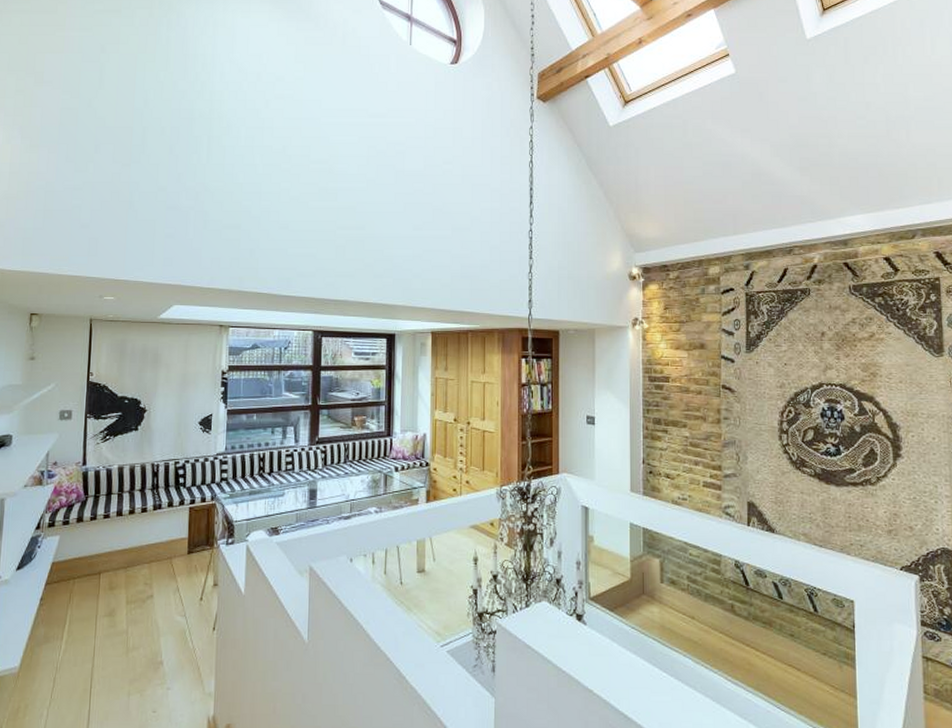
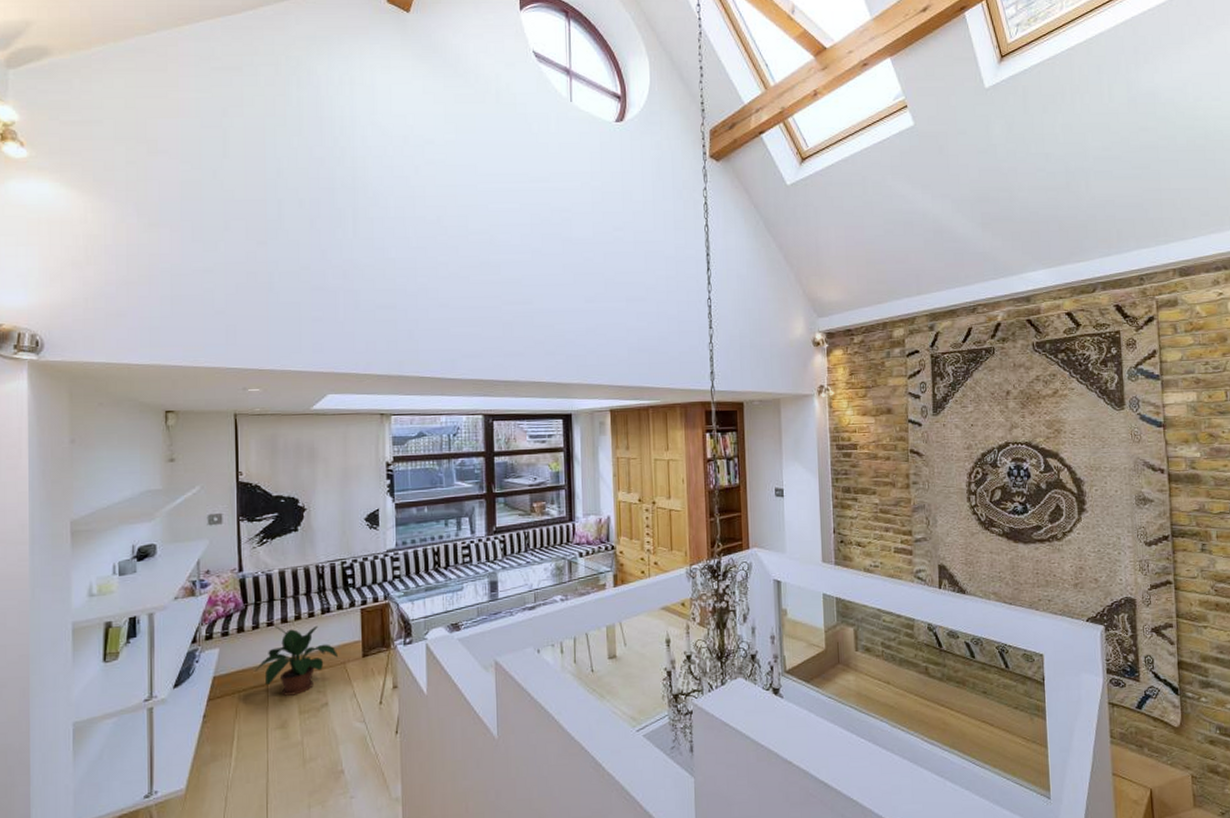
potted plant: none [89,519,165,586] -> present [254,625,338,696]

